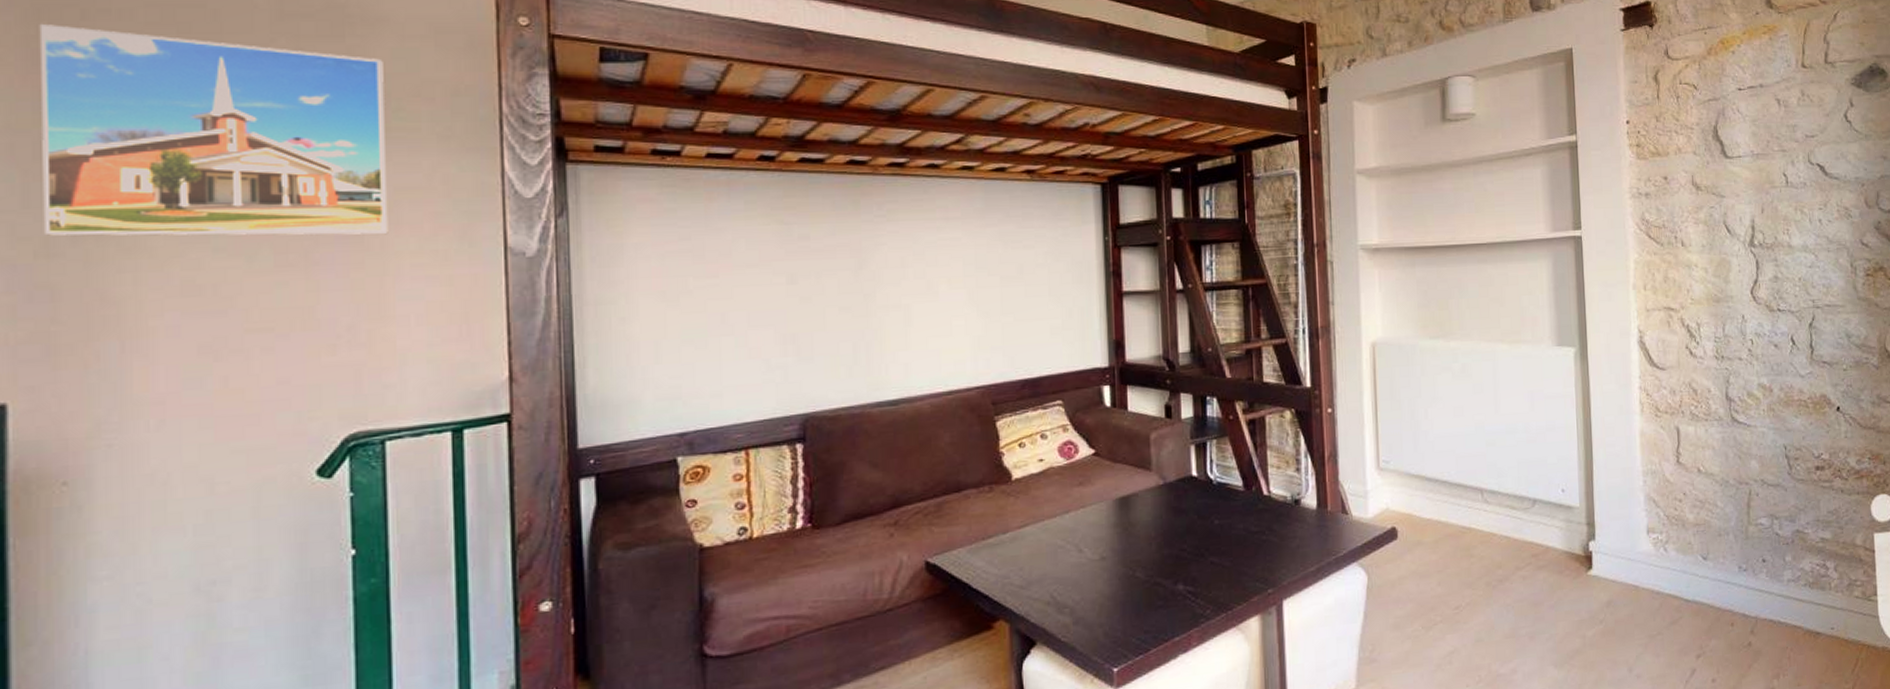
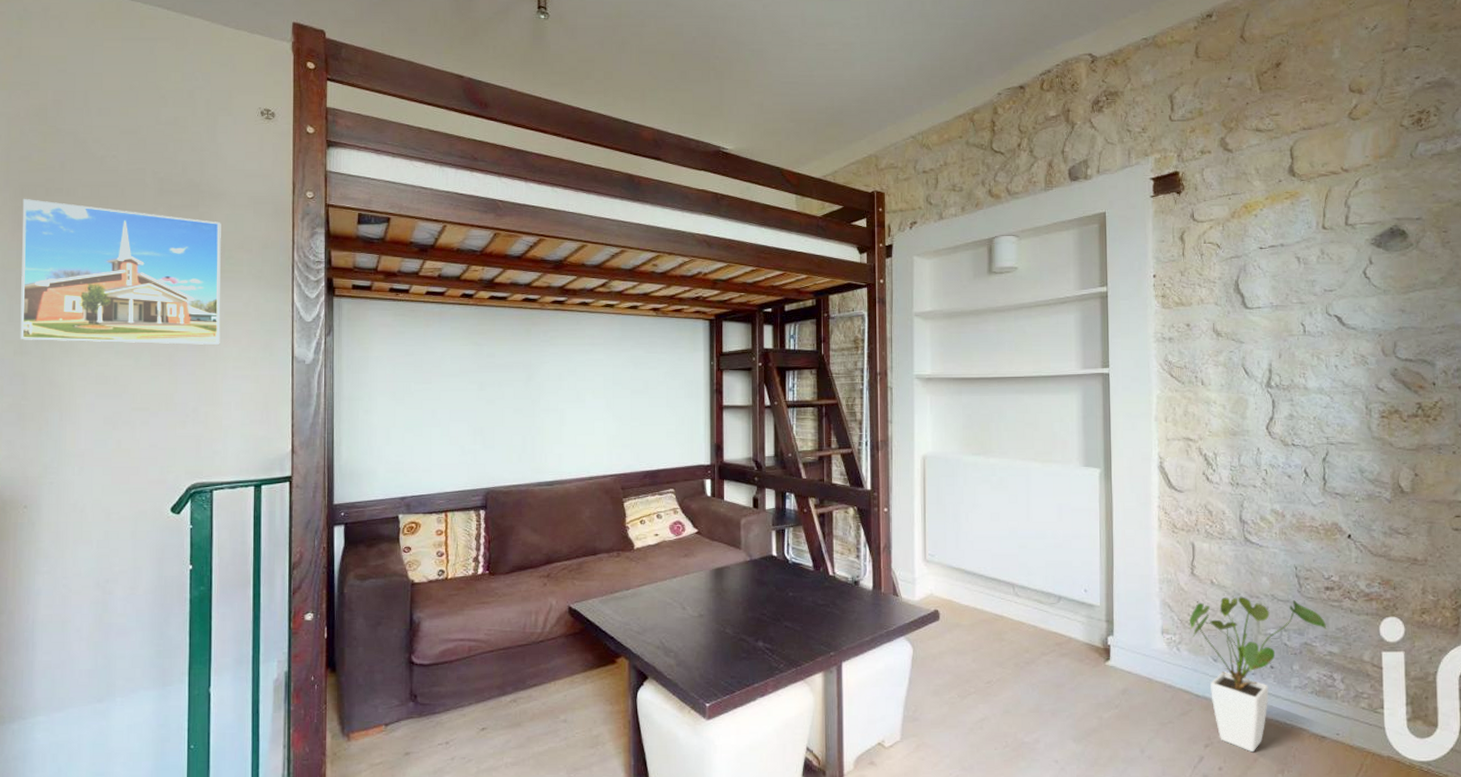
house plant: none [1676,483,1819,659] -> present [1190,596,1327,753]

